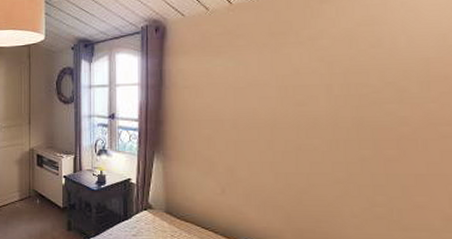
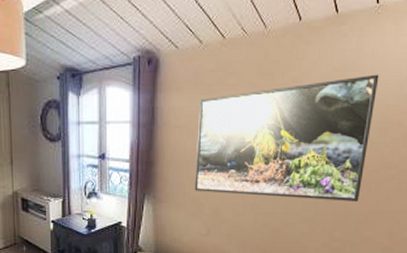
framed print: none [206,27,413,162] -> present [194,74,379,201]

